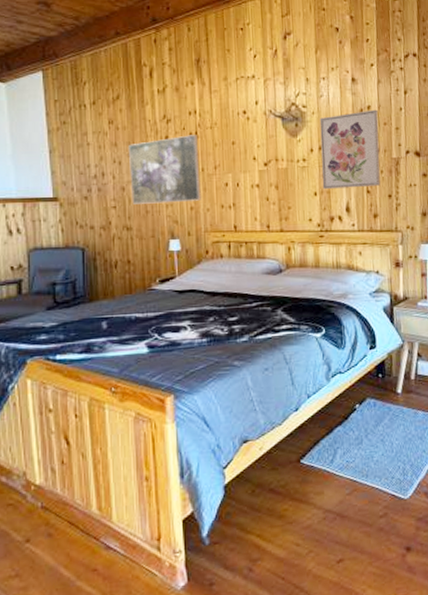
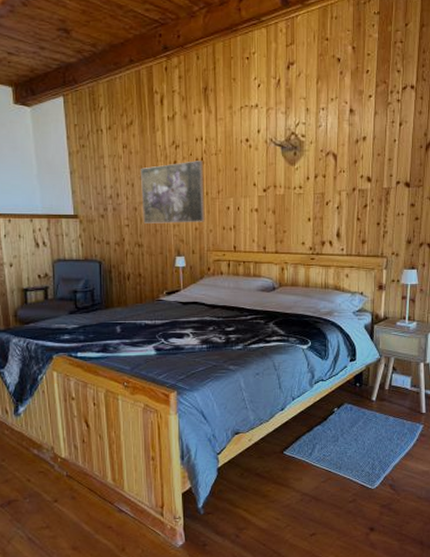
wall art: present [319,109,381,189] -> none [316,140,372,215]

